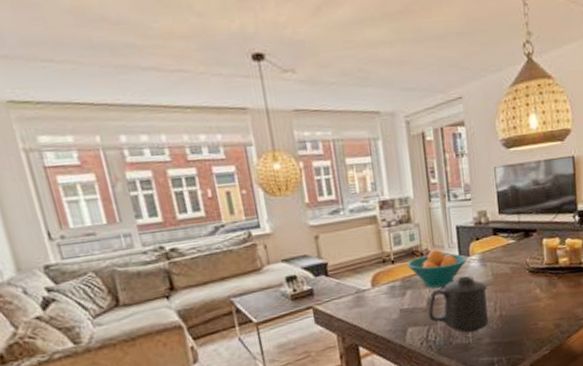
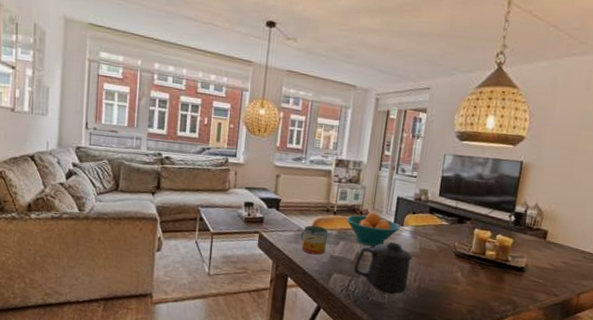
mug: none [360,280,393,315] -> present [300,225,329,255]

